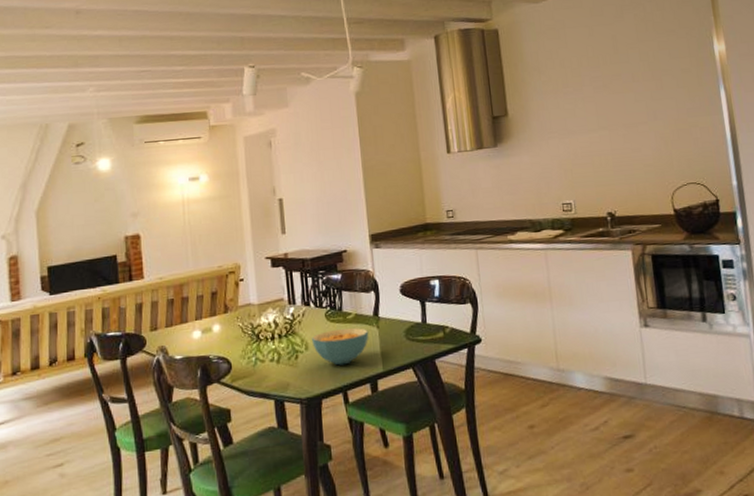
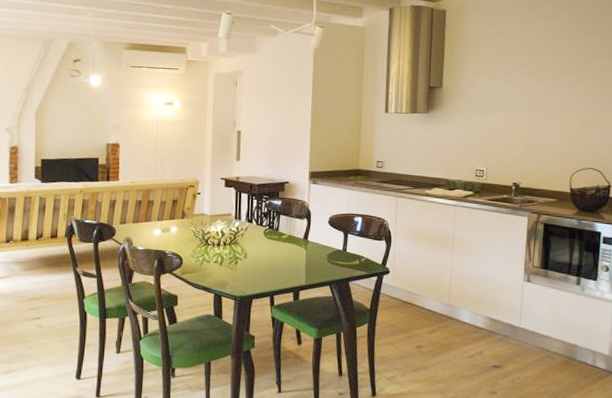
cereal bowl: present [312,328,369,366] -> none [250,245,298,275]

